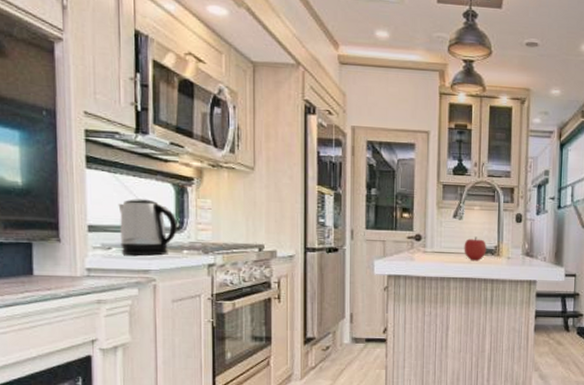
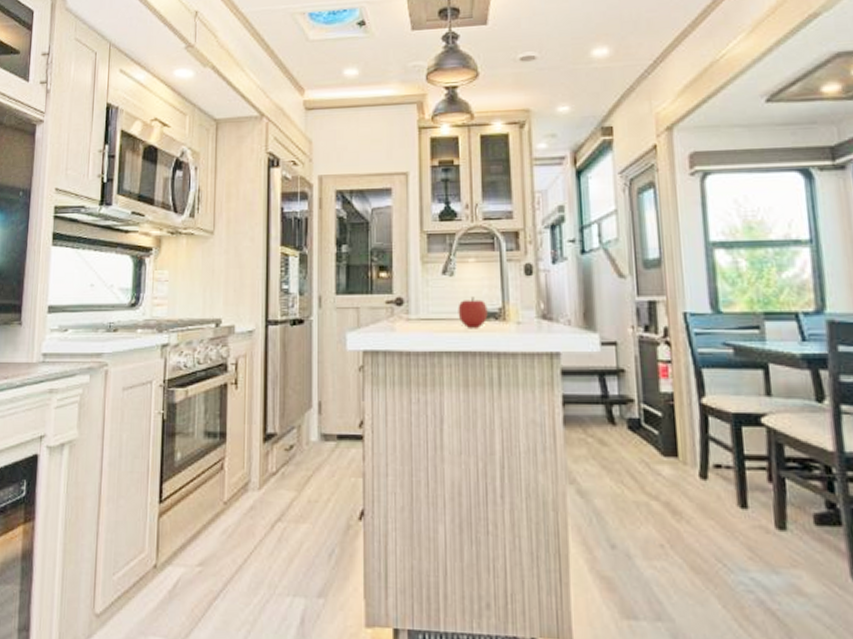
kettle: present [118,199,177,256] -> none [76,274,133,337]

